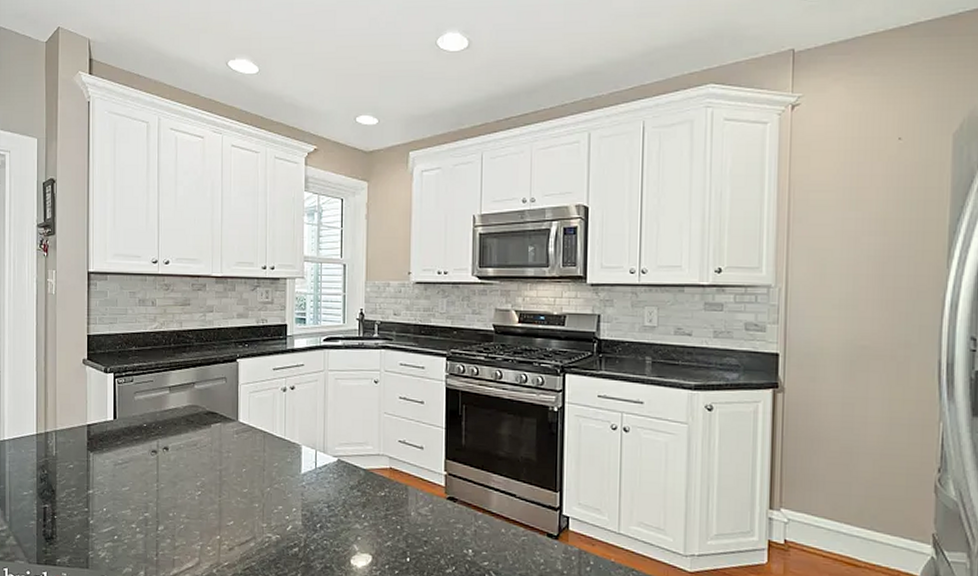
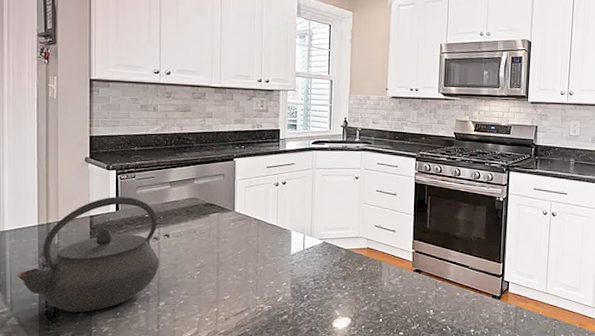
kettle: none [16,402,159,534] -> present [17,196,160,313]

